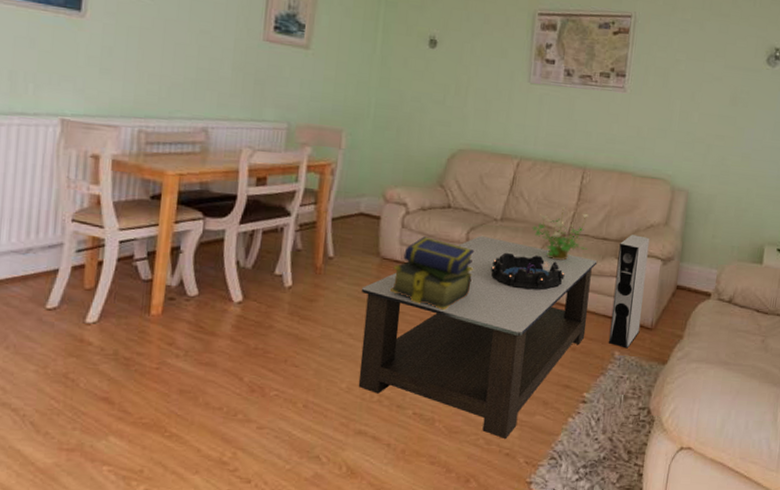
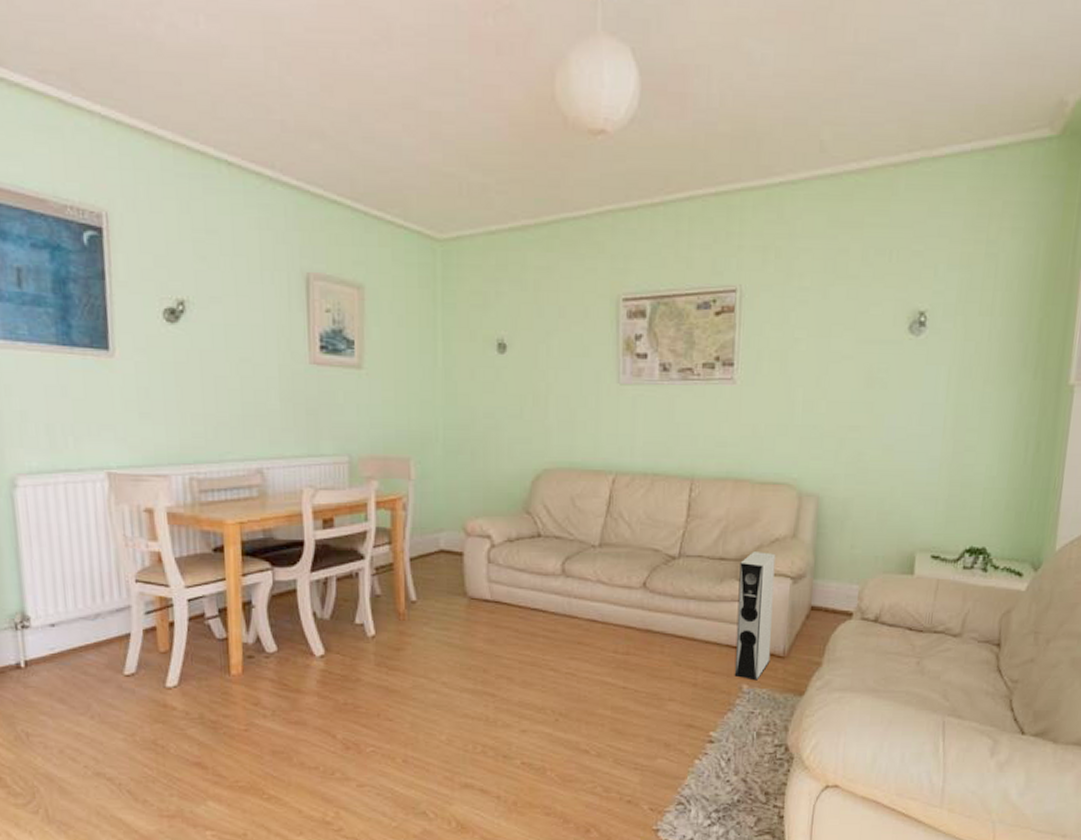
coffee table: present [358,236,598,440] -> none [450,566,716,786]
stack of books: present [391,236,475,311] -> none [483,571,573,651]
decorative bowl: present [491,252,565,290] -> none [593,582,678,622]
potted plant: present [532,207,589,260] -> none [636,526,703,585]

